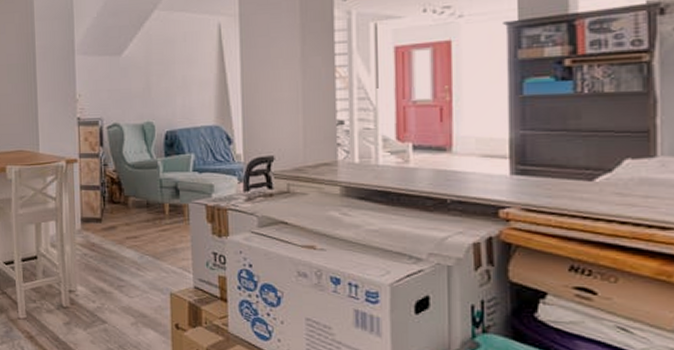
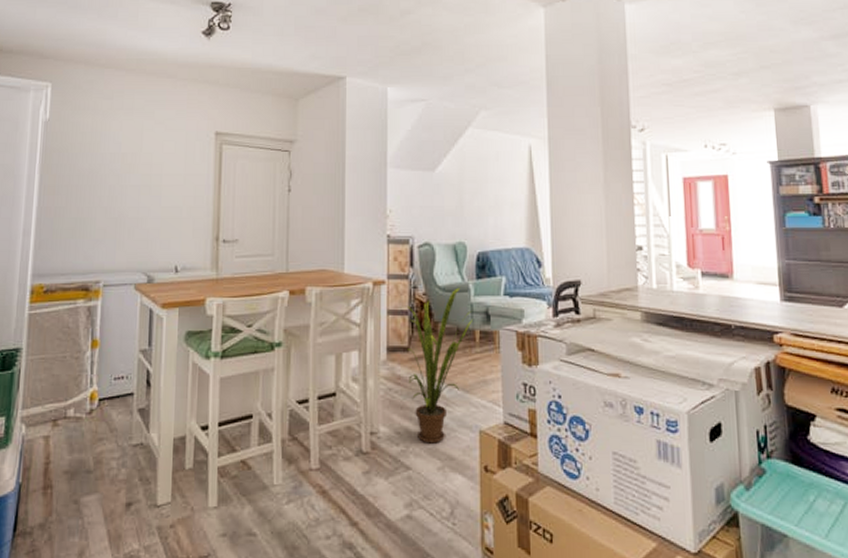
house plant: none [96,164,162,303] -> present [405,287,472,444]

